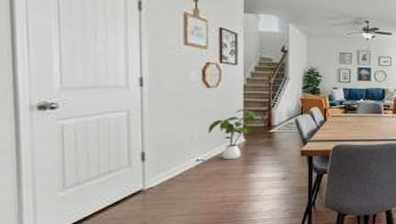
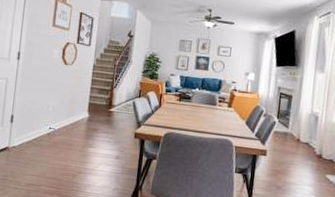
house plant: present [209,109,266,160] -> none [61,86,108,132]

